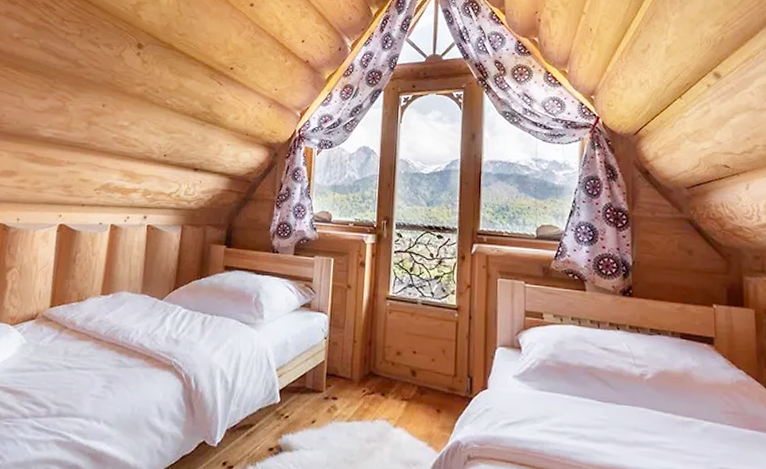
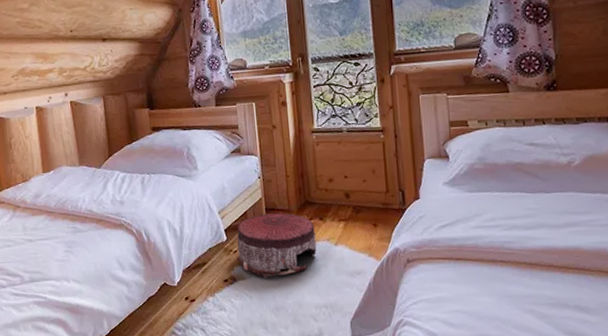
pouf: none [286,378,376,454] -> present [236,212,317,279]

